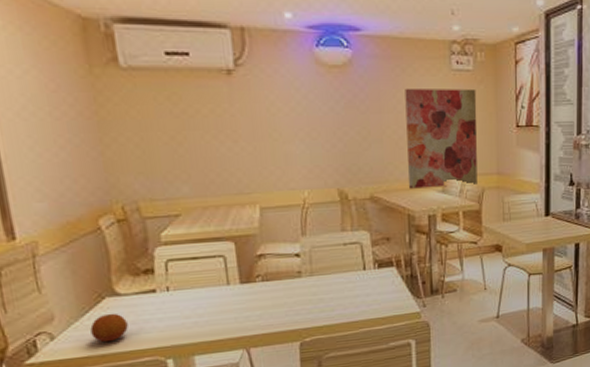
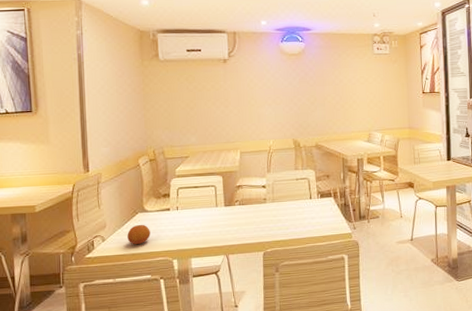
wall art: present [405,88,478,189] -> none [341,66,394,139]

